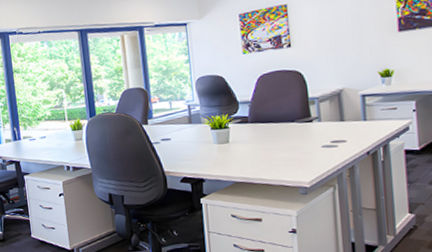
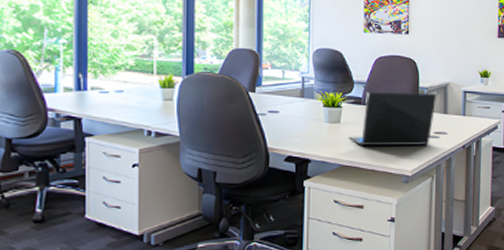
laptop: none [238,102,331,162] -> present [348,92,437,147]

